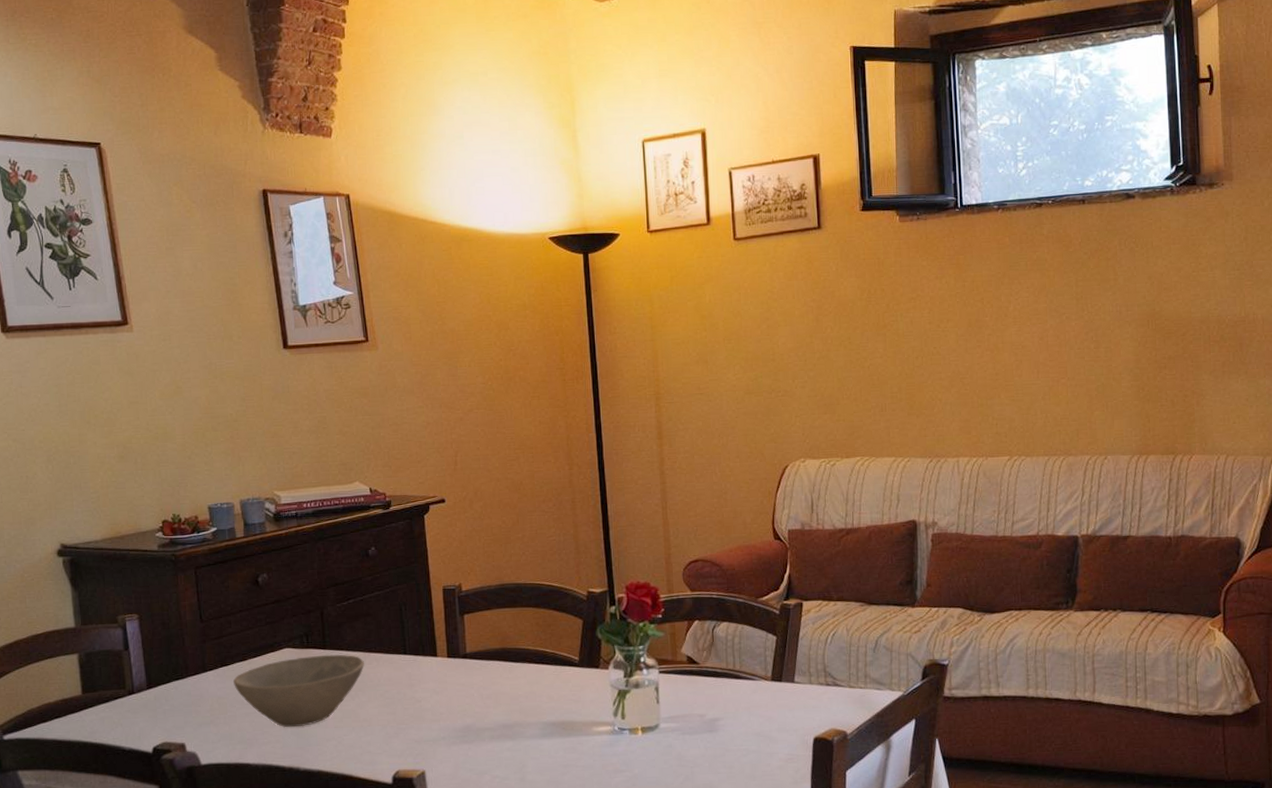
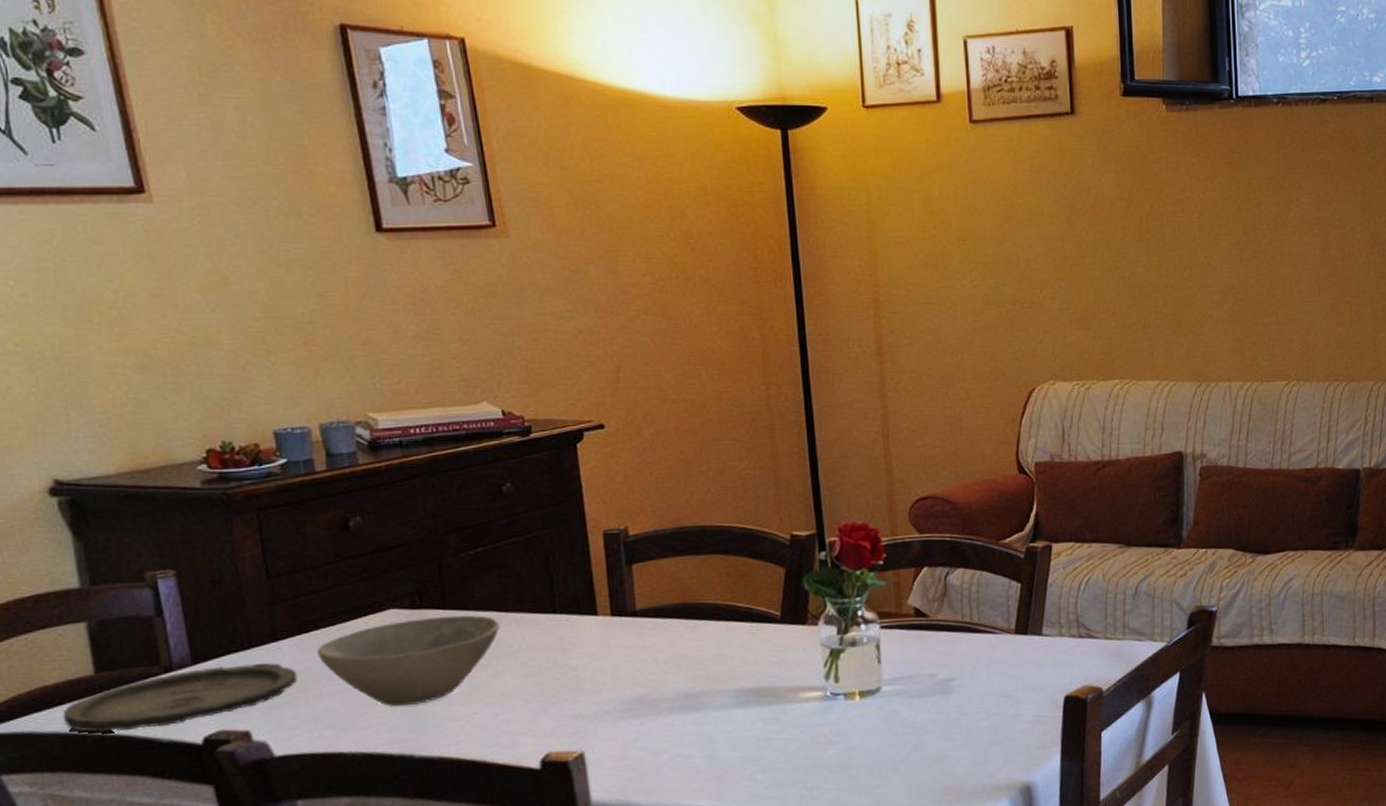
plate: none [59,689,219,741] -> present [62,662,298,733]

